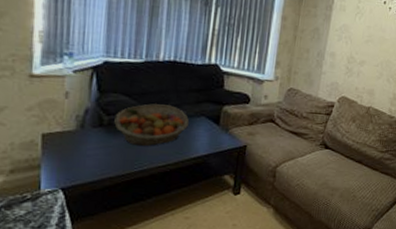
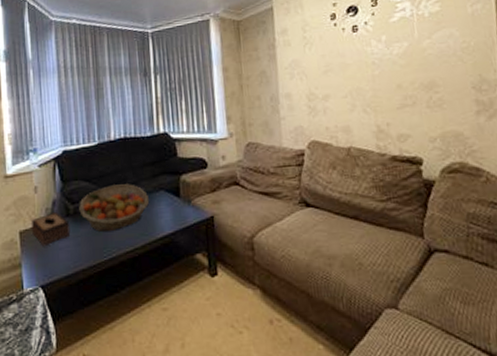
tissue box: none [56,119,102,152] -> present [31,211,71,247]

